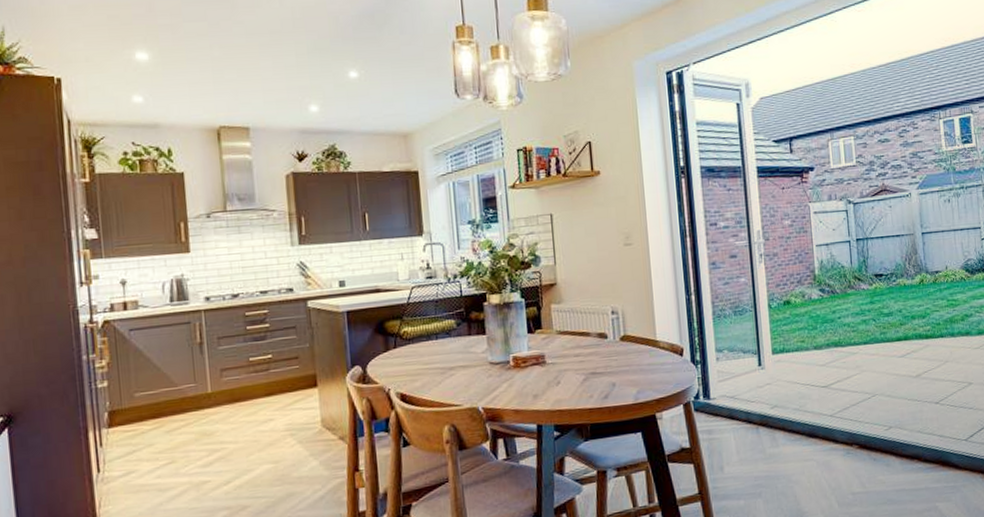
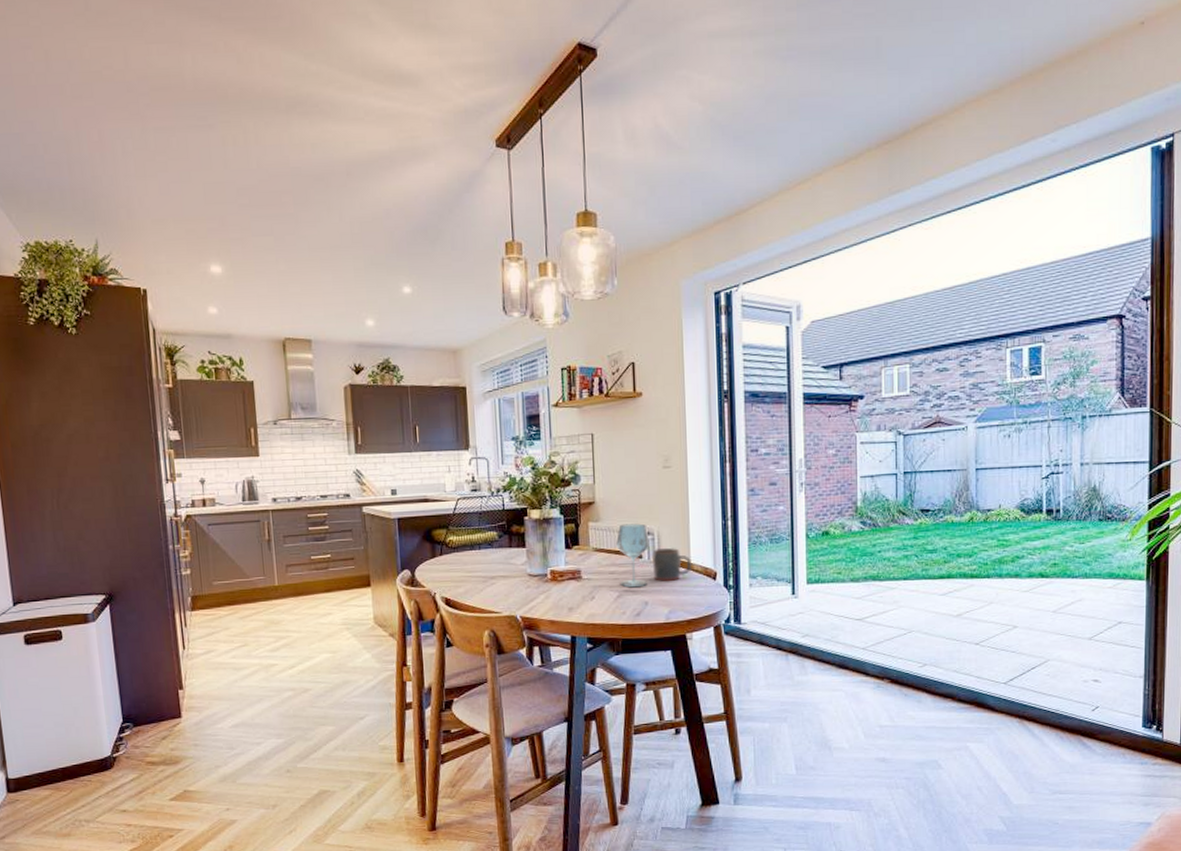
wine glass: none [580,303,615,370] -> present [616,523,650,588]
mug: none [617,326,658,361] -> present [651,547,692,581]

